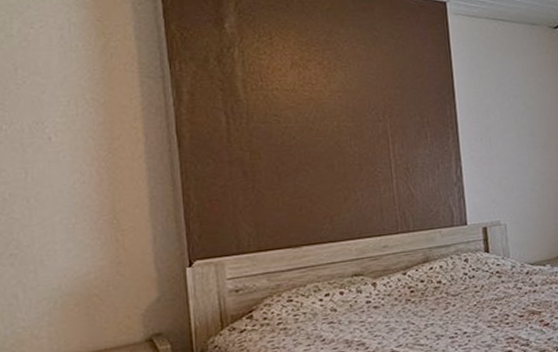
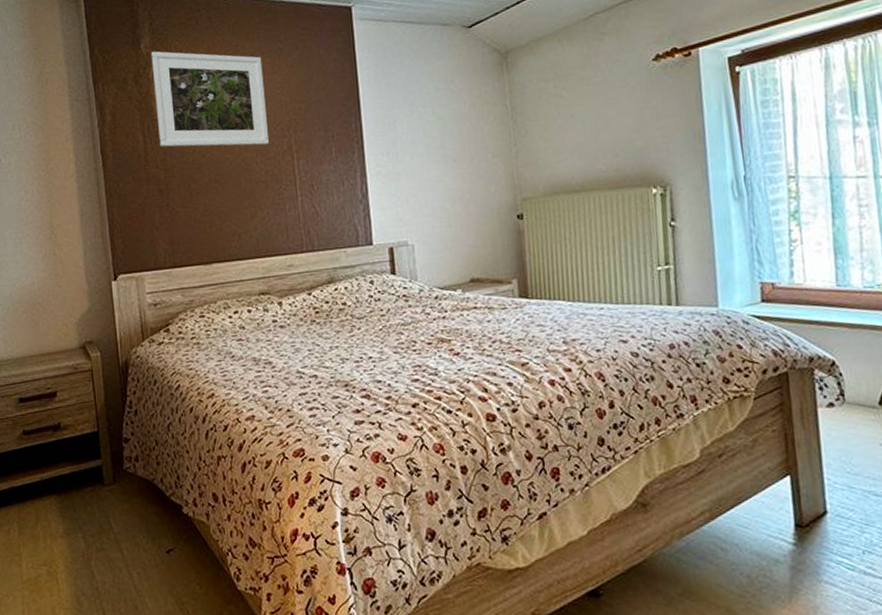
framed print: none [236,31,364,129] -> present [151,51,270,147]

